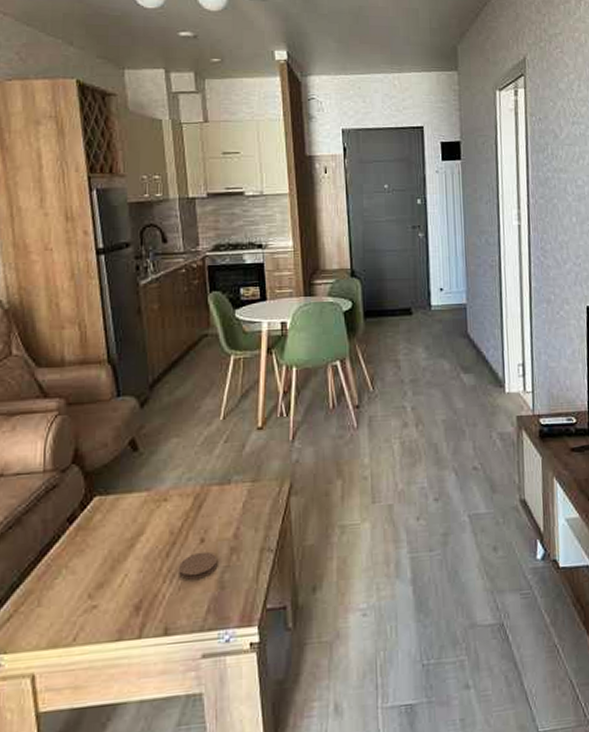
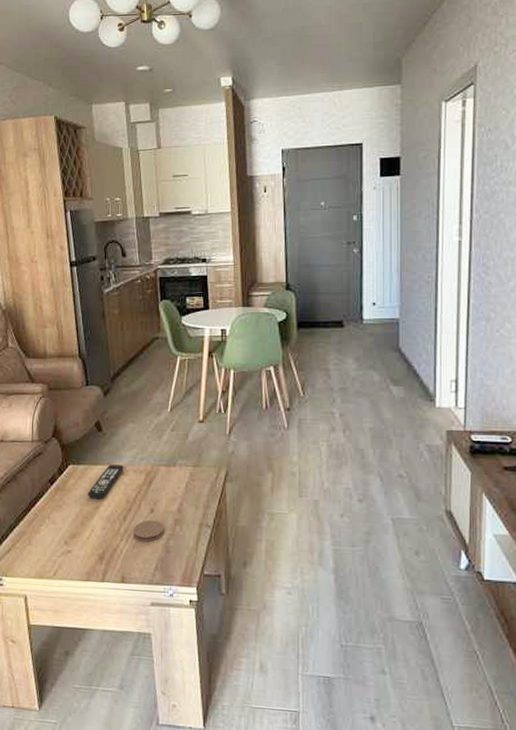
remote control: none [118,489,166,536] -> present [87,465,124,499]

